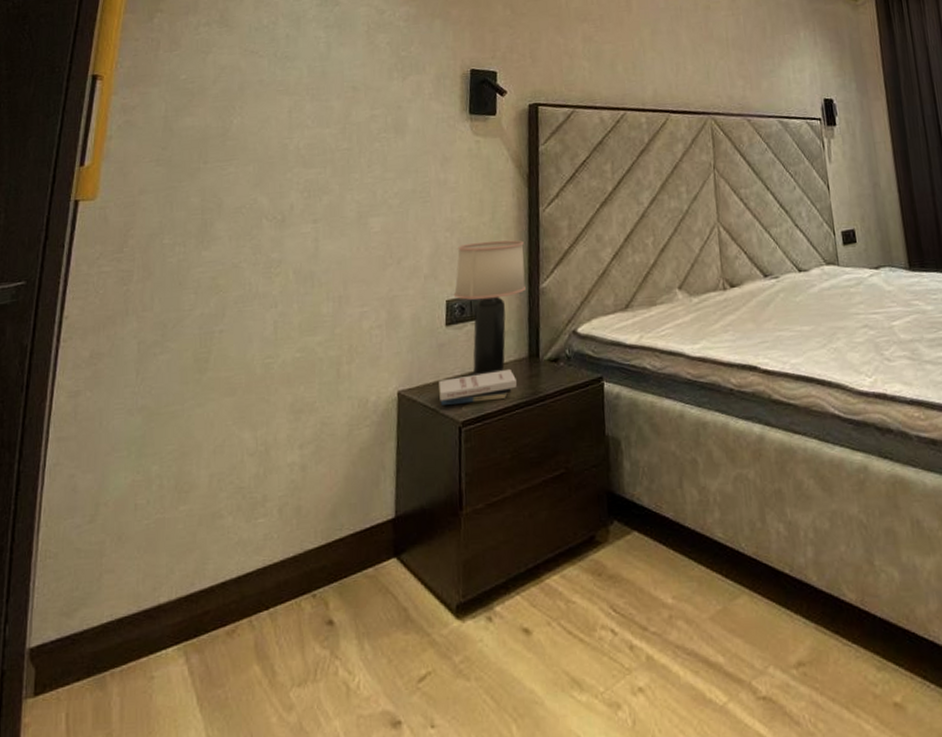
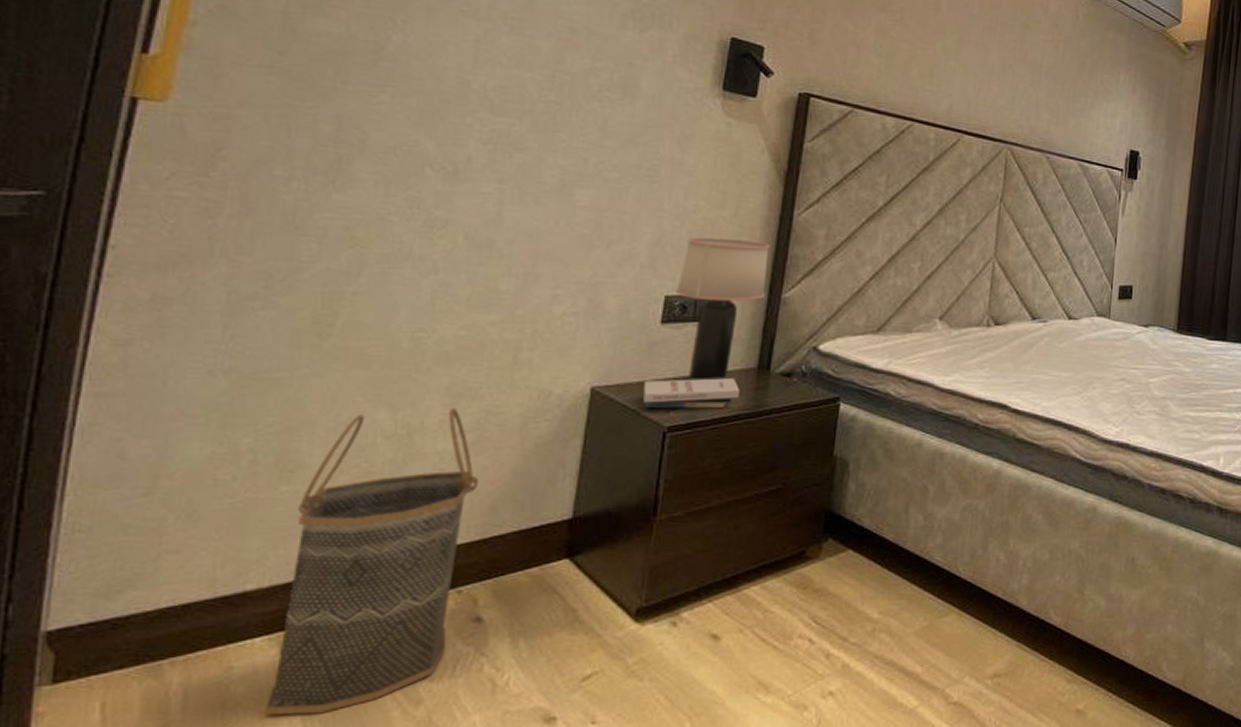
basket: none [178,422,321,724] -> present [265,407,479,716]

